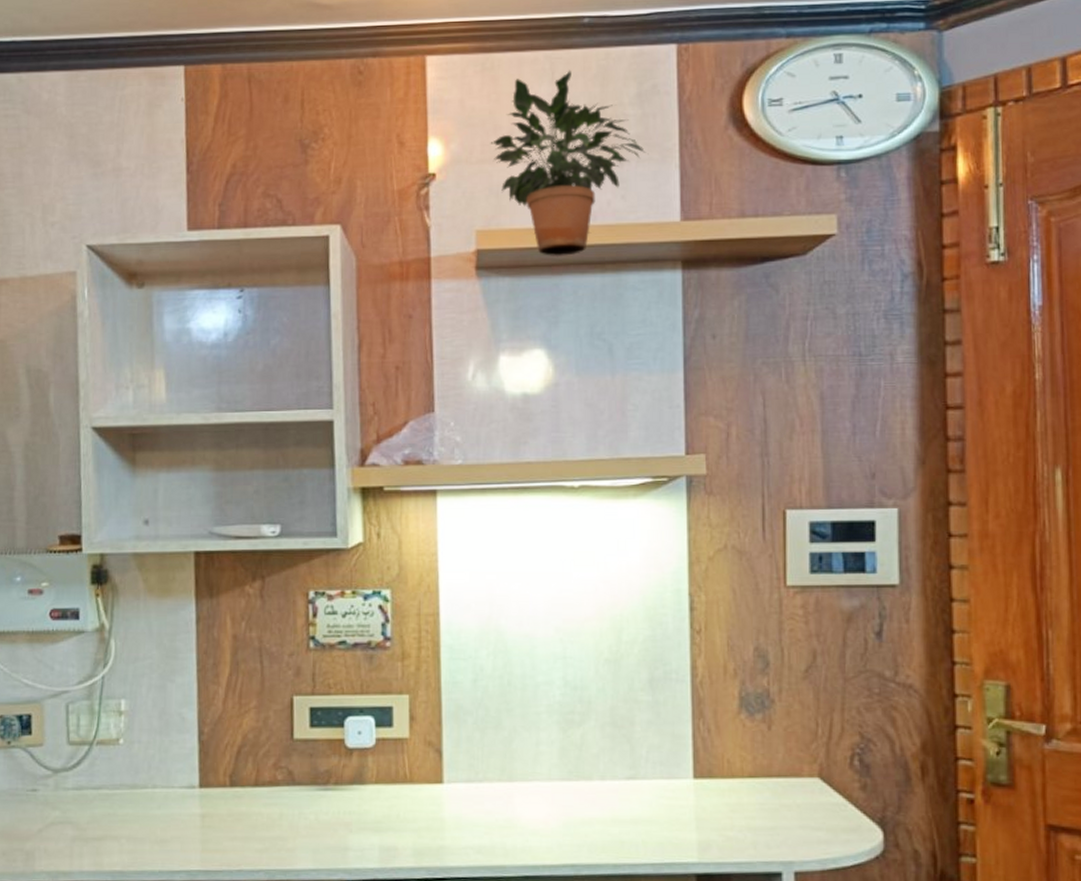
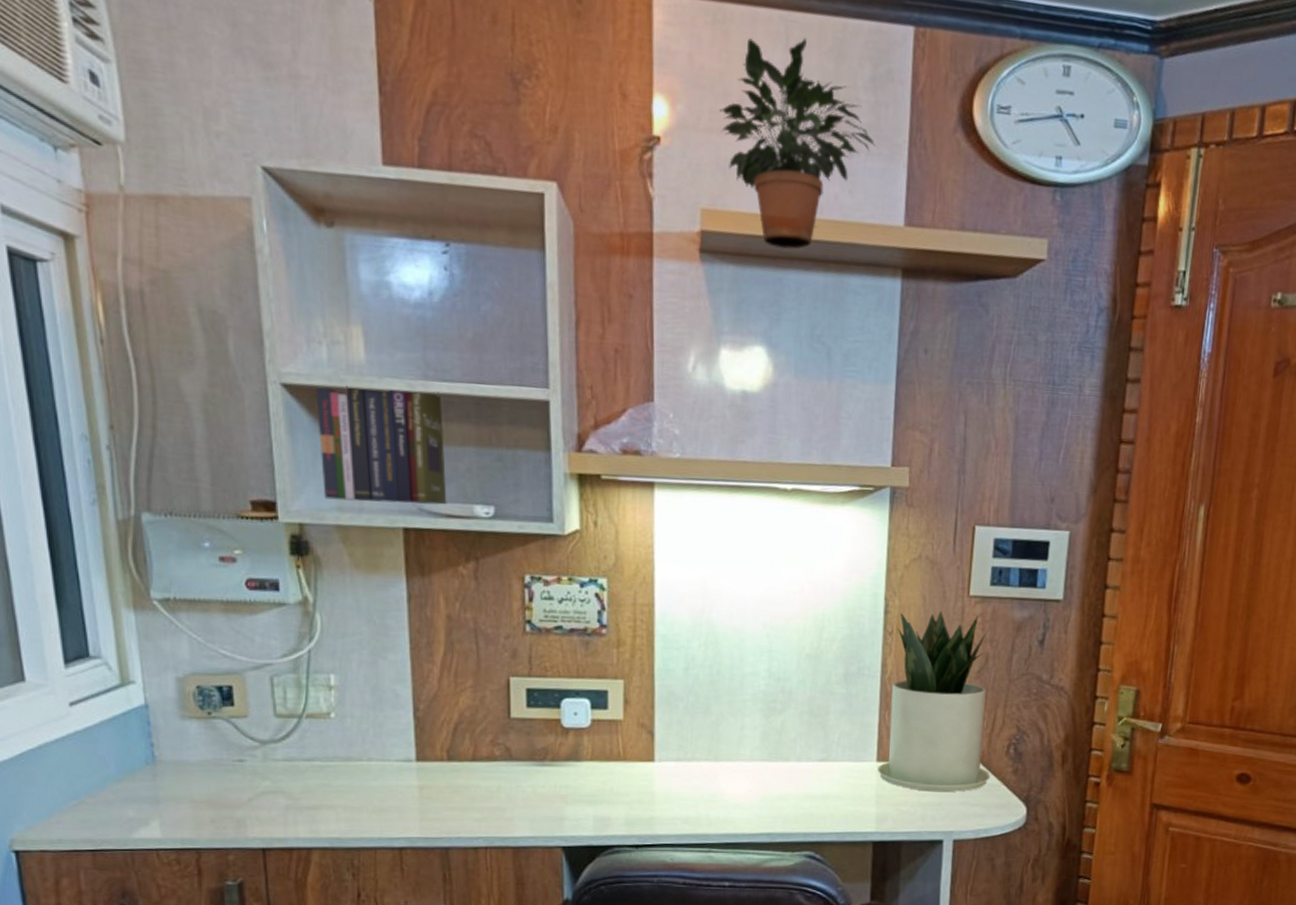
books: none [121,422,236,529] -> present [316,385,447,505]
planter: none [695,604,832,814] -> present [877,611,991,793]

